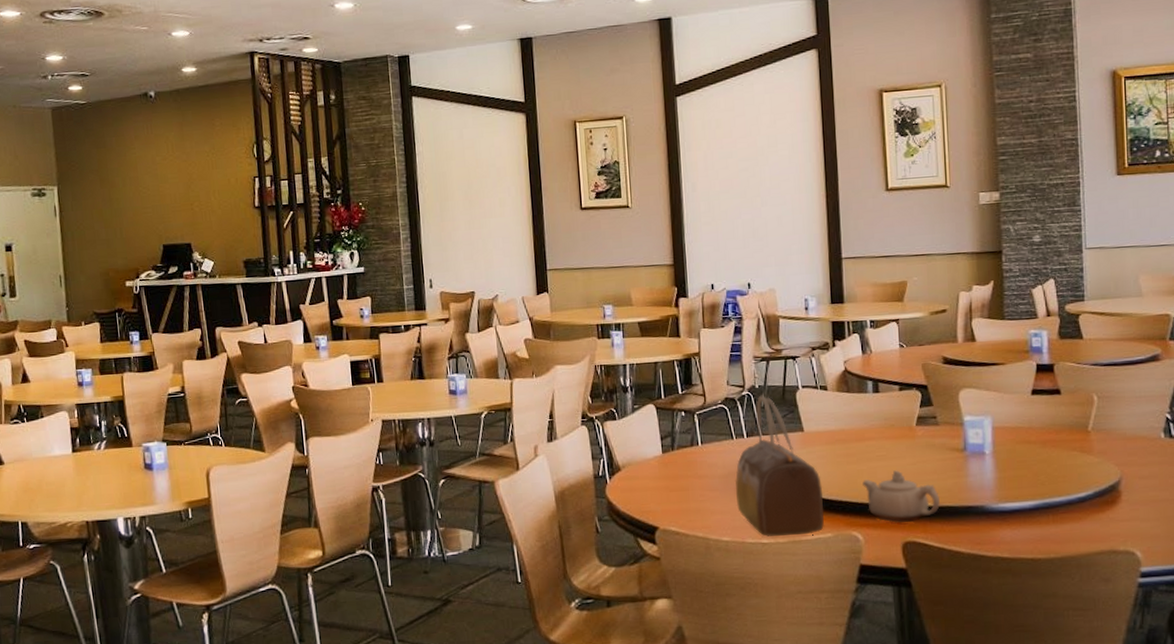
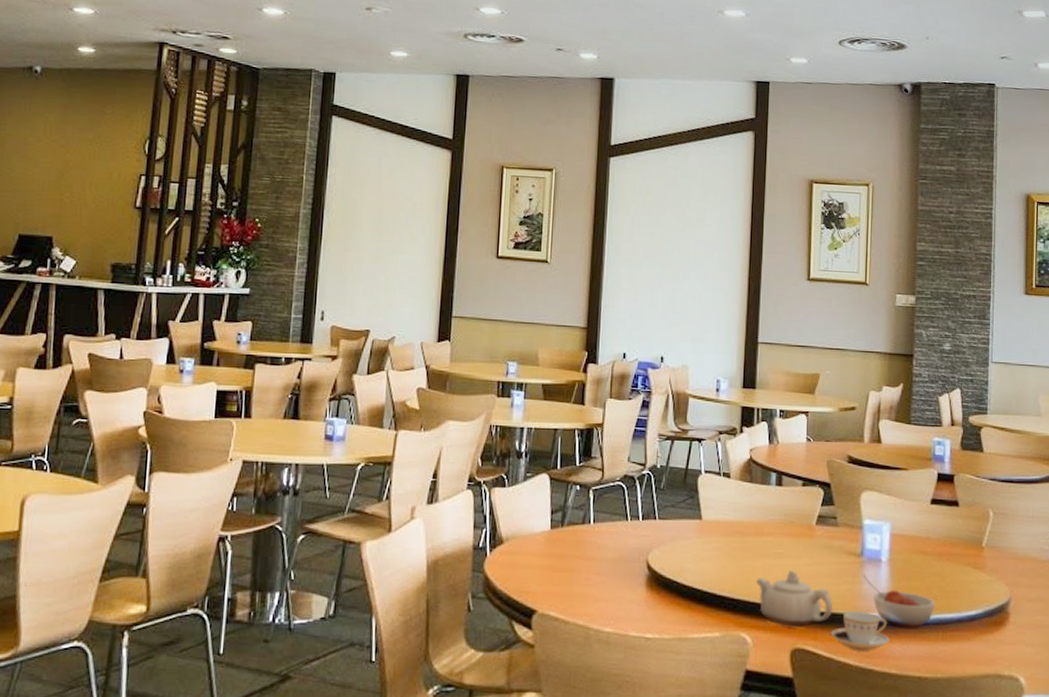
handbag: present [734,395,825,537] -> none [623,476,716,631]
teacup: none [939,503,1000,539] -> present [830,612,890,651]
soup bowl: none [968,467,1043,516] -> present [863,574,935,630]

